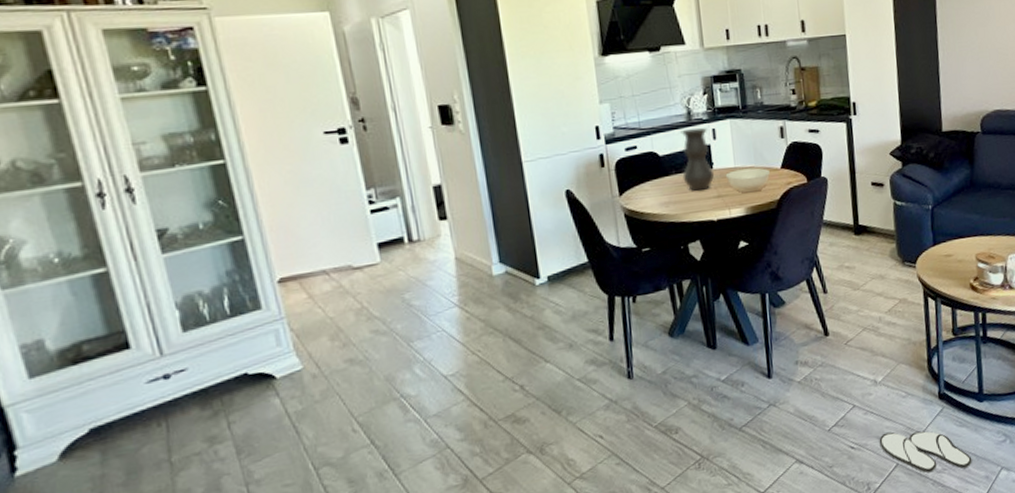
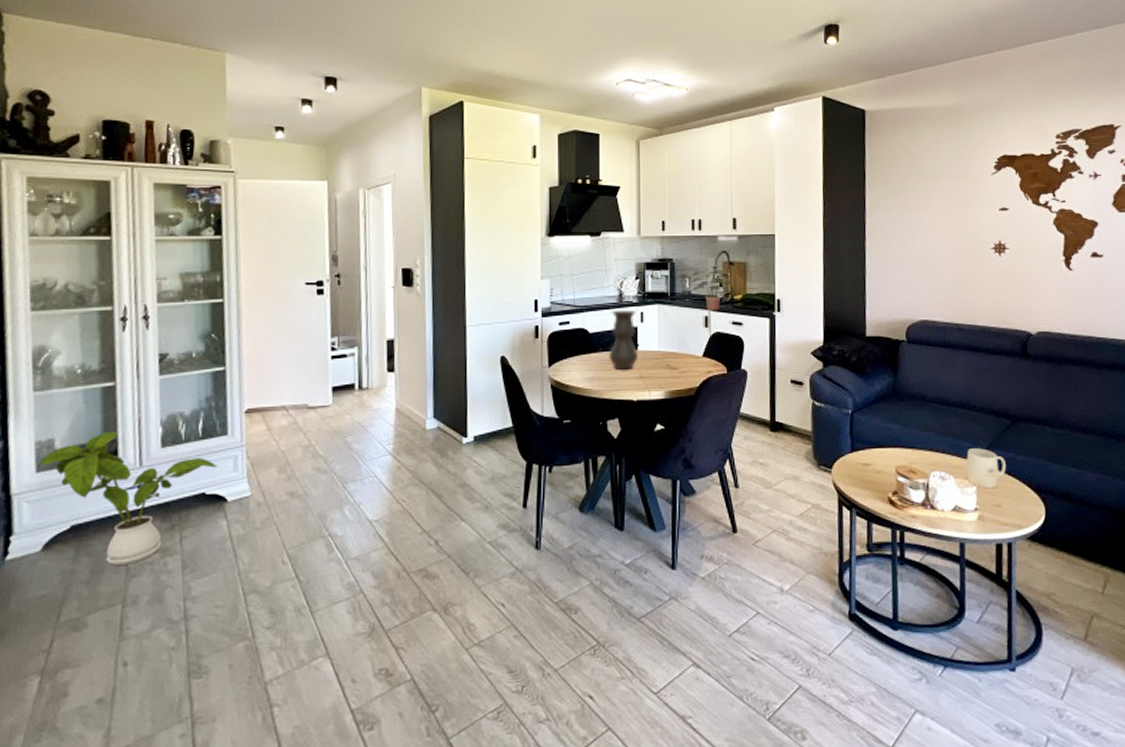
house plant: none [28,321,257,463] -> present [36,431,218,566]
bowl: present [725,167,771,193] -> none [649,353,693,377]
potted plant: none [762,72,808,121] -> present [691,265,734,311]
slippers: present [879,430,972,473] -> none [782,648,883,704]

